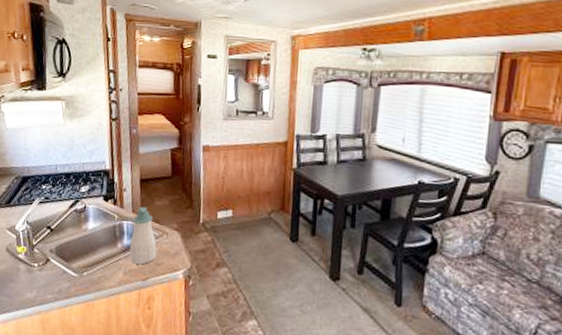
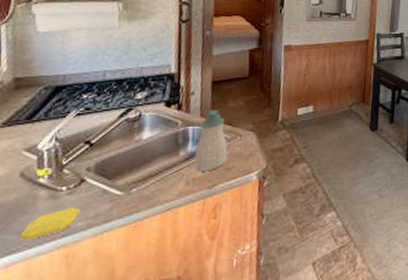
soap bar: none [10,281,49,304] -> present [19,207,81,241]

